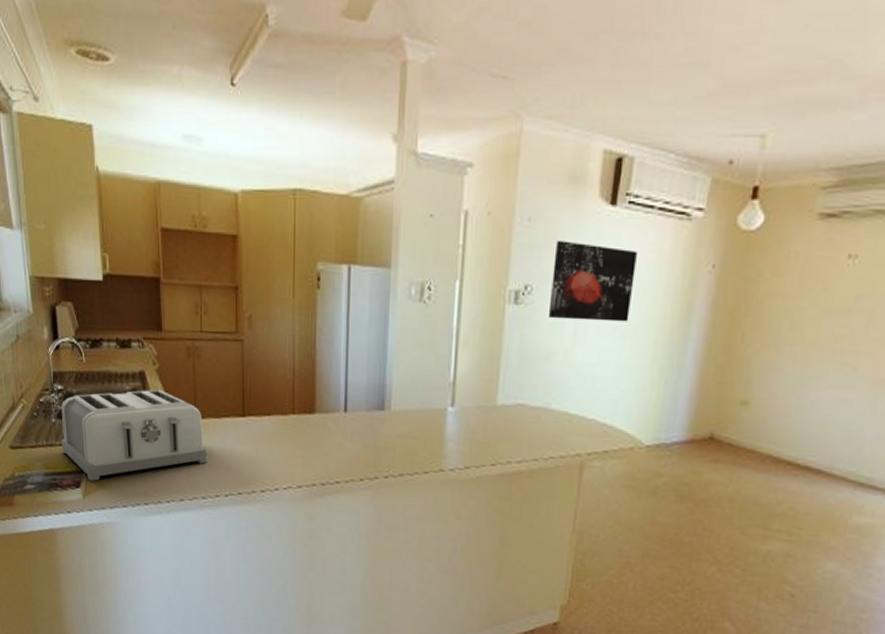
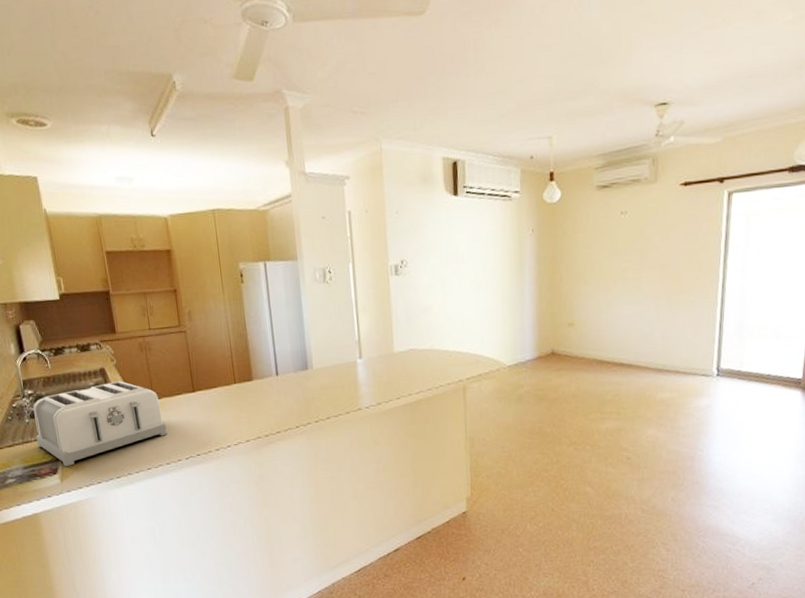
wall art: present [548,240,637,322] -> none [419,224,480,283]

